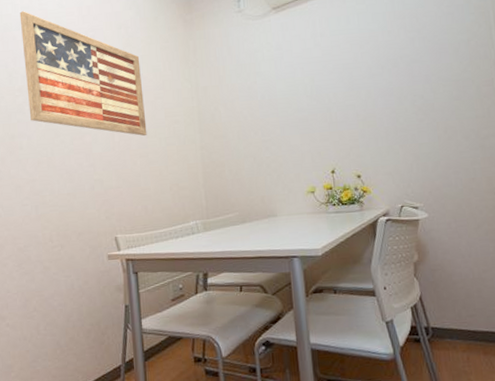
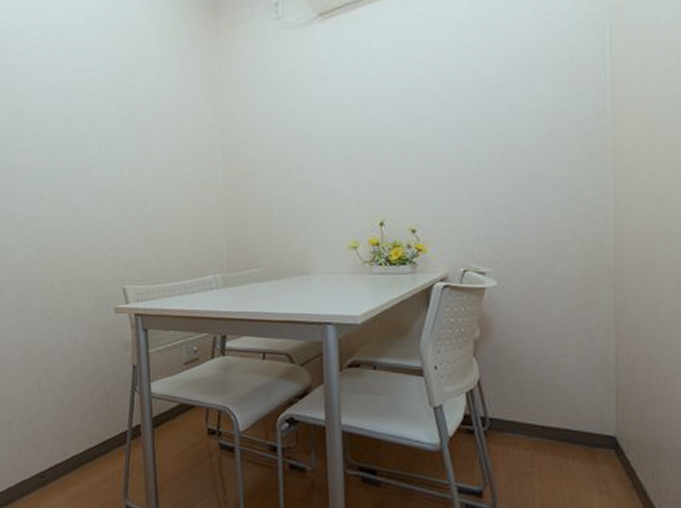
wall art: present [19,11,147,137] -> none [18,15,162,172]

